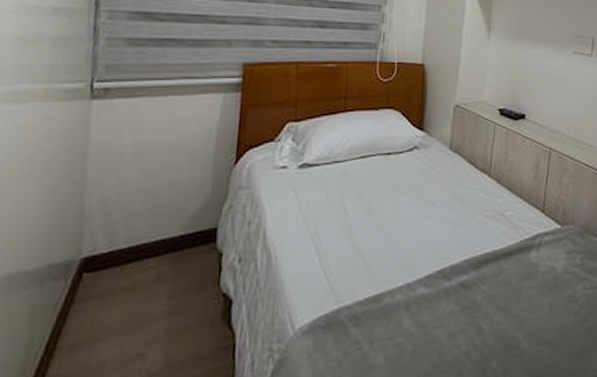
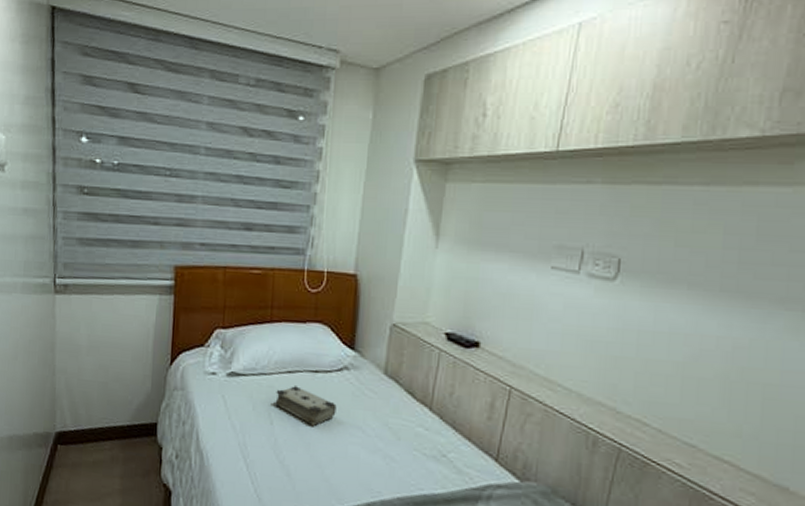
book: none [347,170,408,207] -> present [274,386,337,427]

